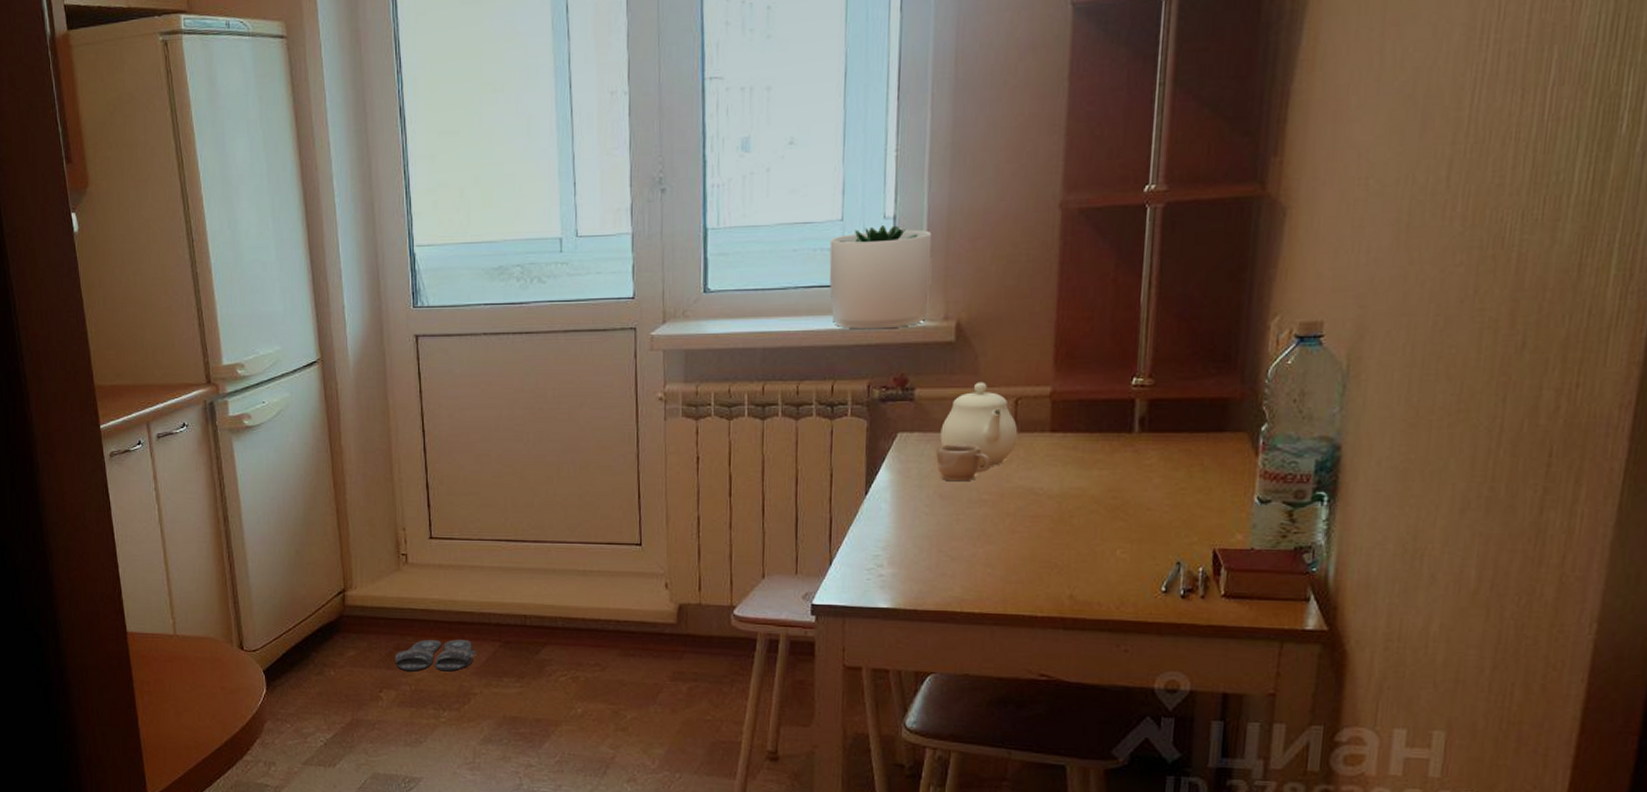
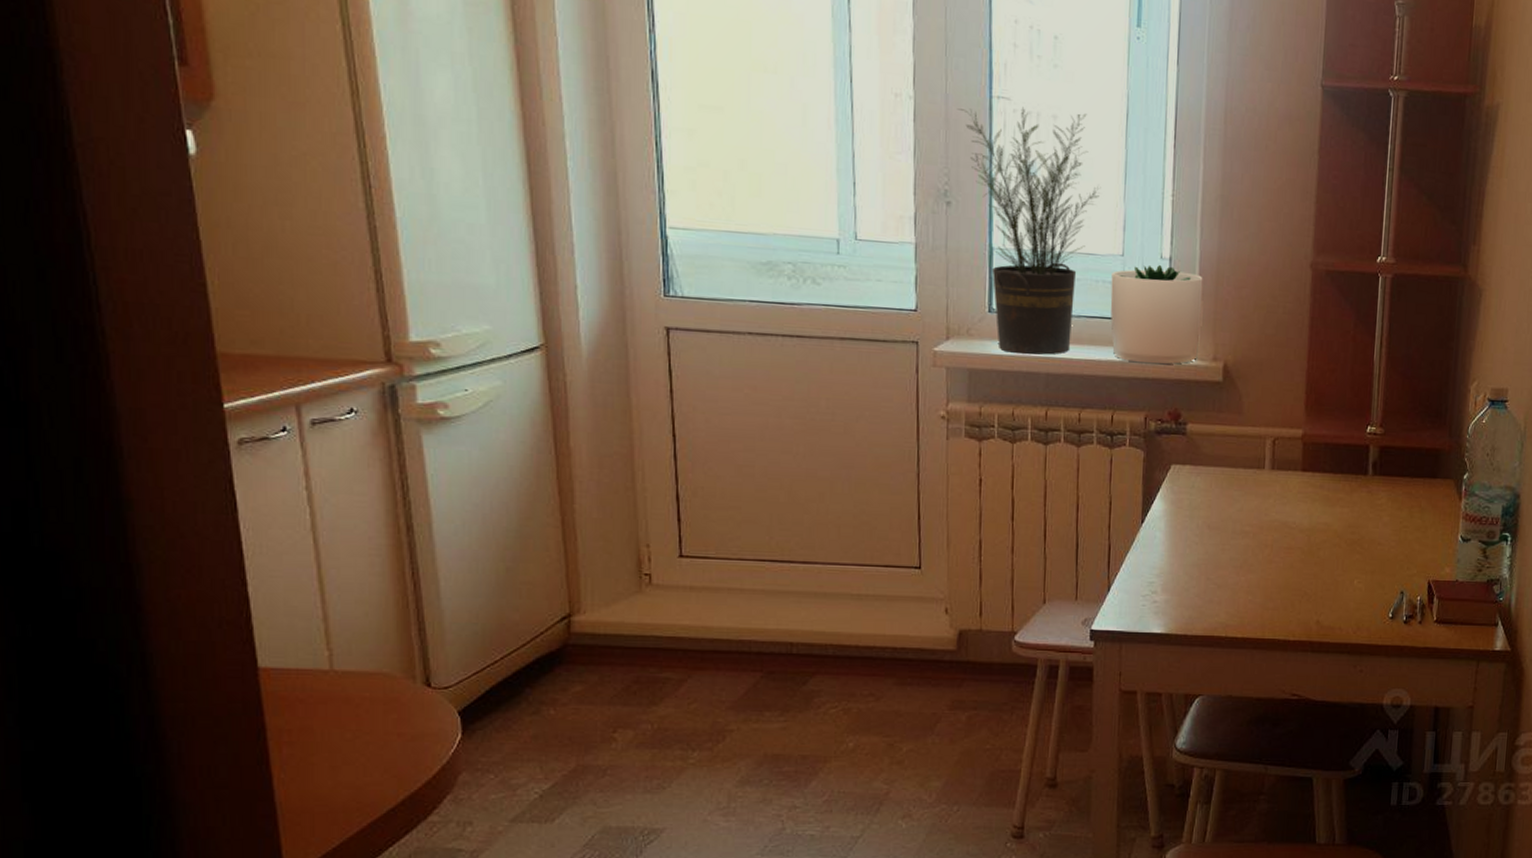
slippers: present [395,639,477,672] -> none [633,670,735,708]
potted plant: none [670,80,818,332] -> present [957,106,1101,355]
cup: present [935,444,991,482] -> none [1205,477,1252,514]
teapot: present [940,381,1018,467] -> none [1209,421,1275,501]

